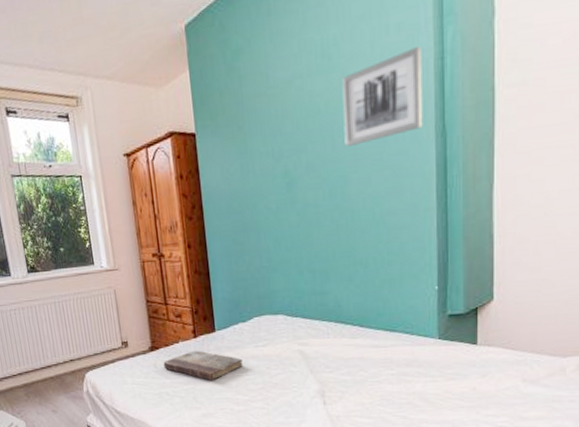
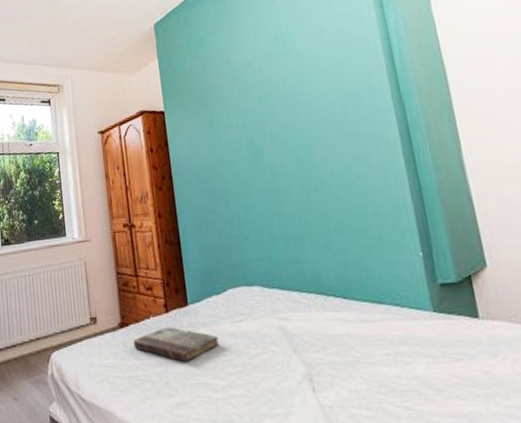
wall art: present [342,47,423,147] -> none [297,30,380,118]

